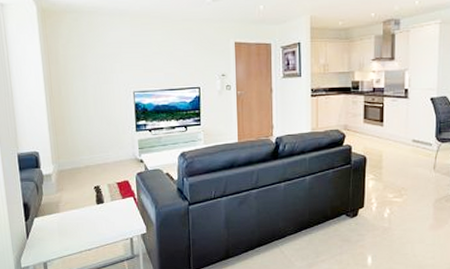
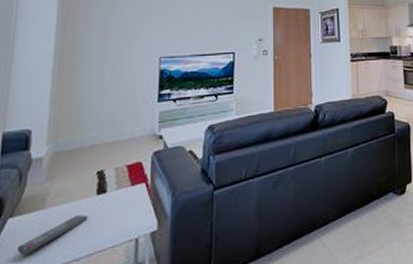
remote control: none [44,218,93,244] -> present [16,215,89,255]

